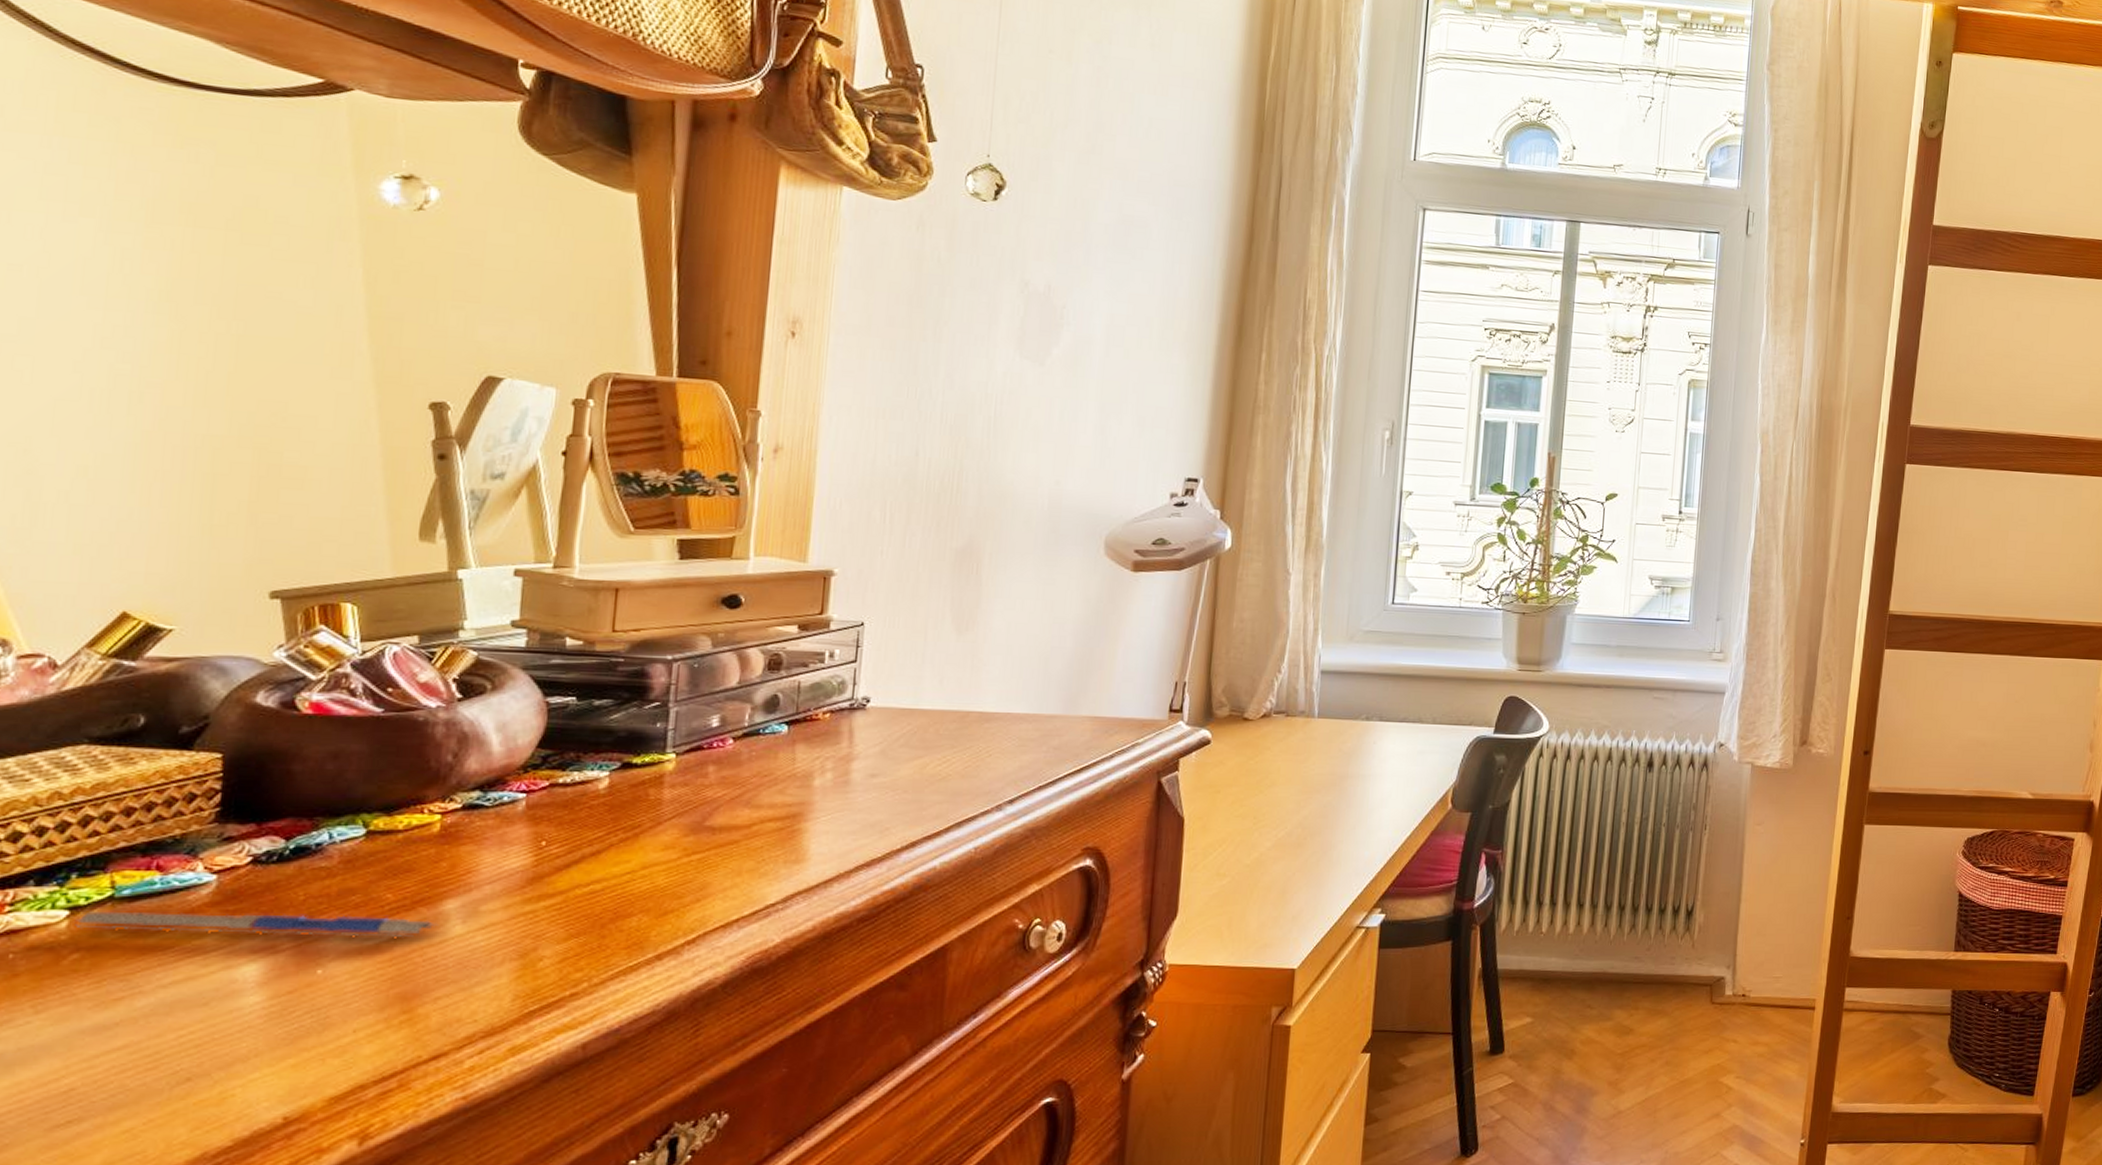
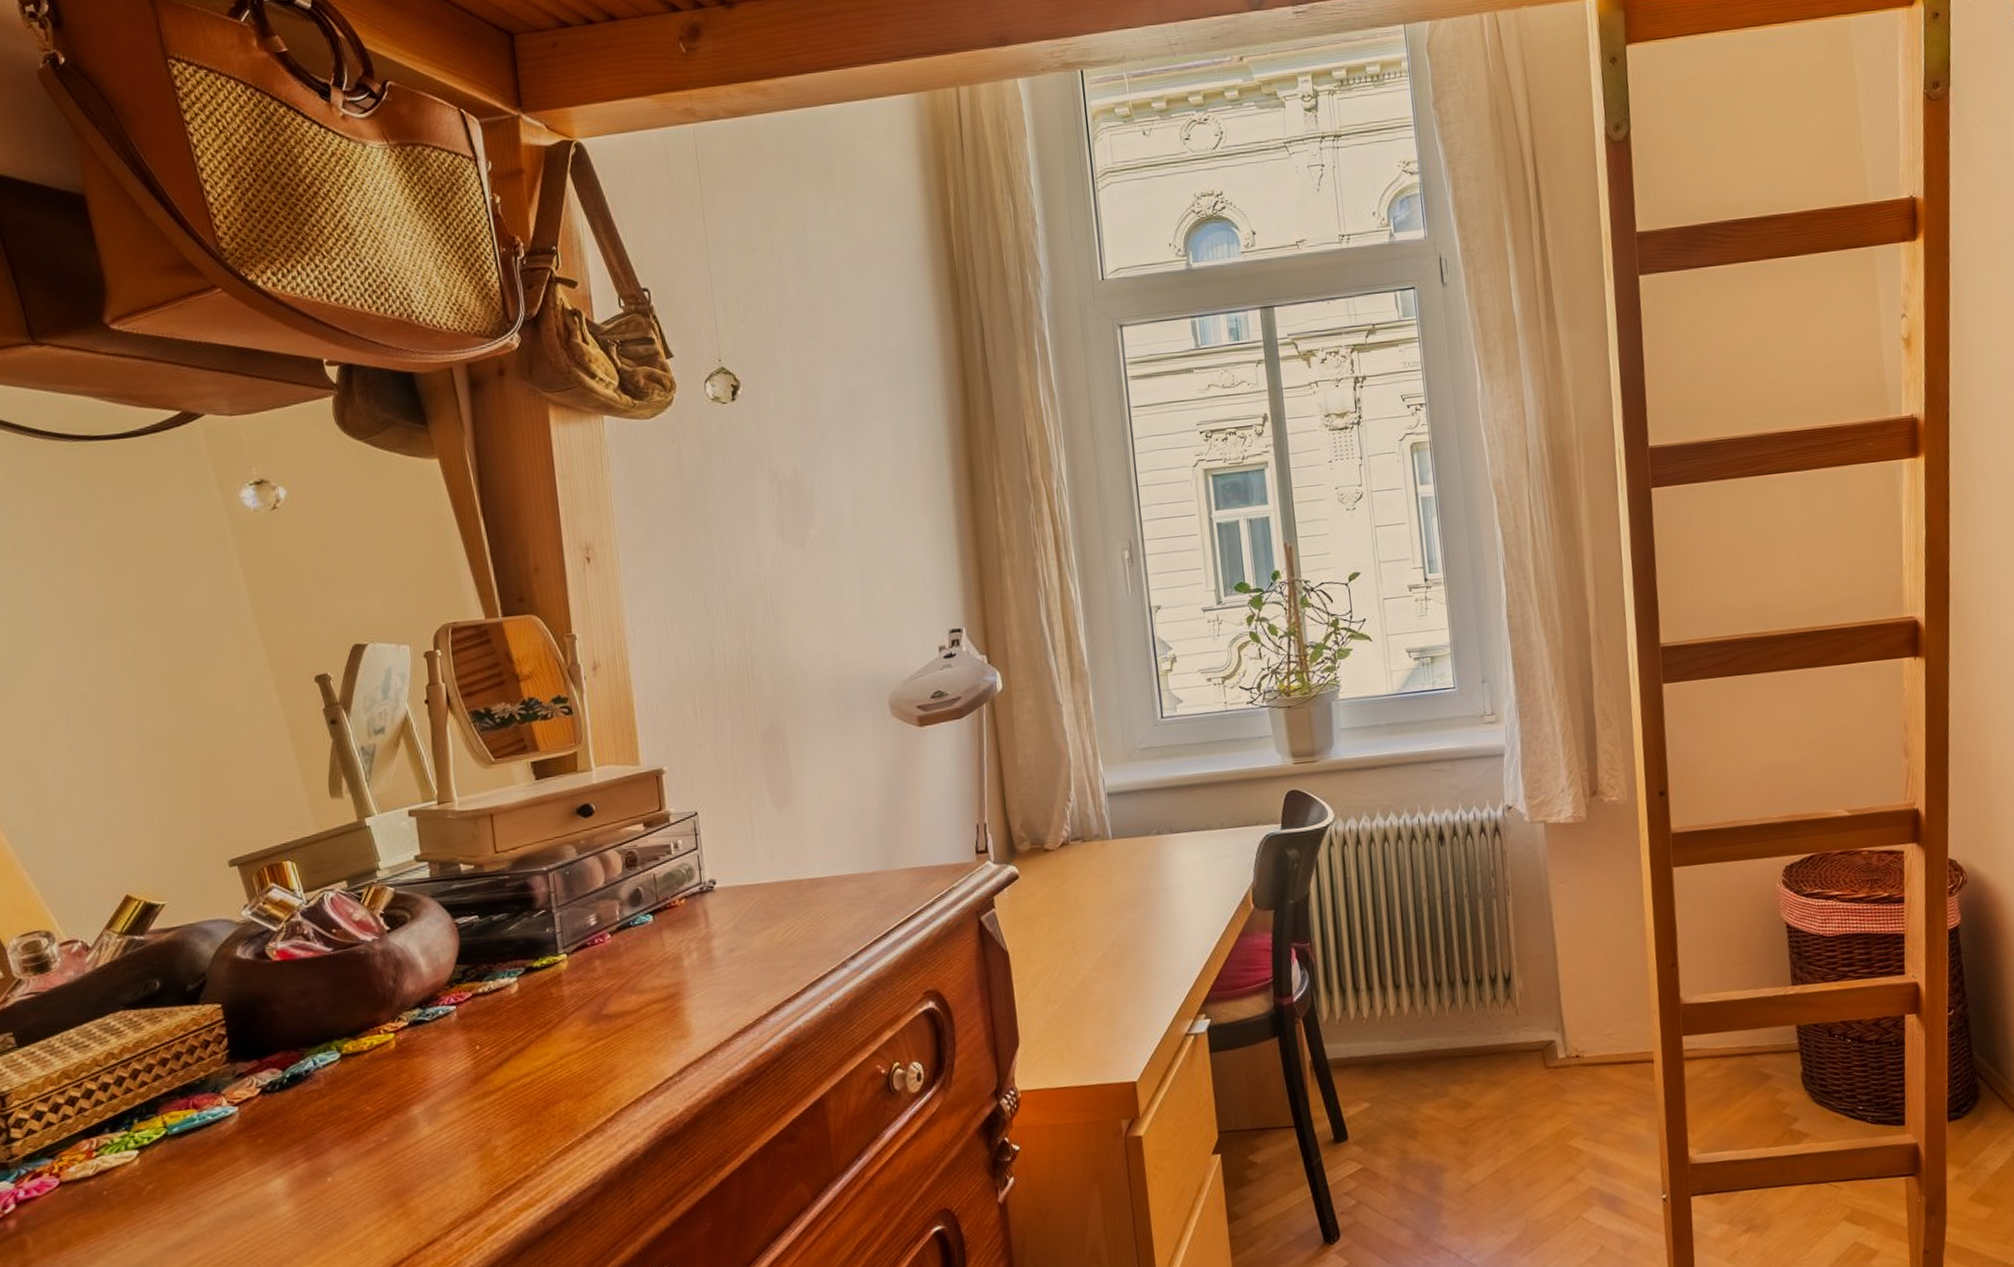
pen: present [75,911,437,937] -> none [144,1126,410,1164]

